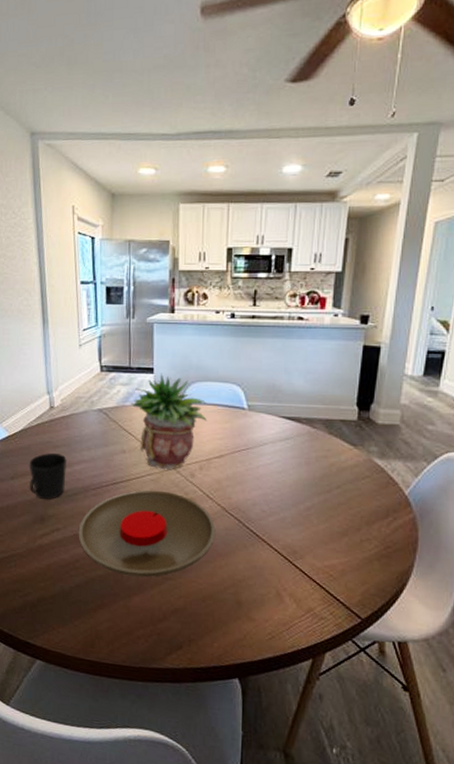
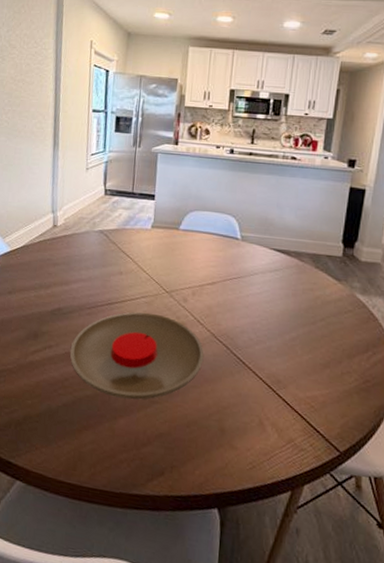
cup: present [29,453,68,499] -> none [26,270,66,316]
potted plant: present [131,373,208,470] -> none [131,200,203,294]

